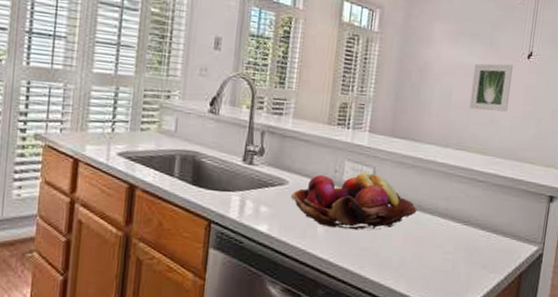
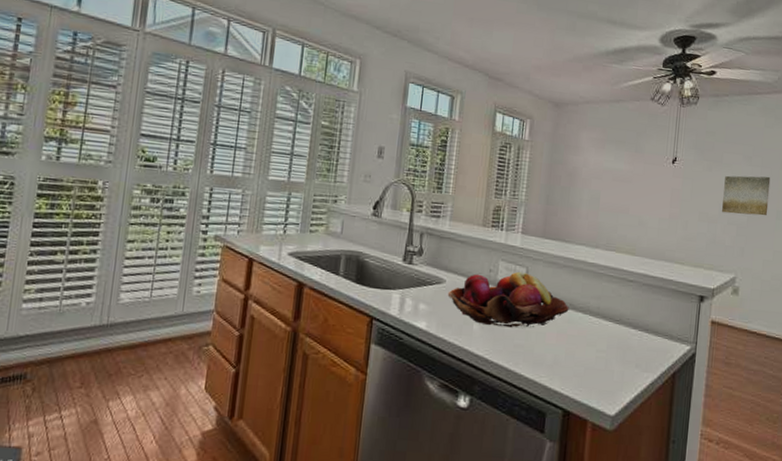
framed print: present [469,63,513,112] -> none [617,168,658,214]

